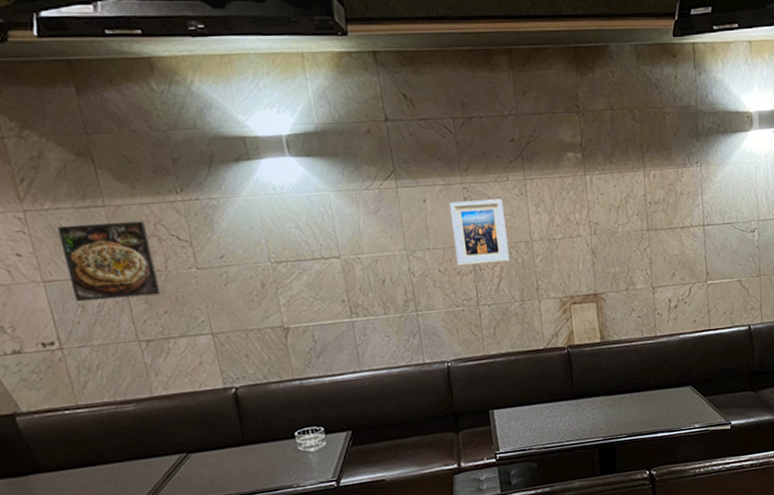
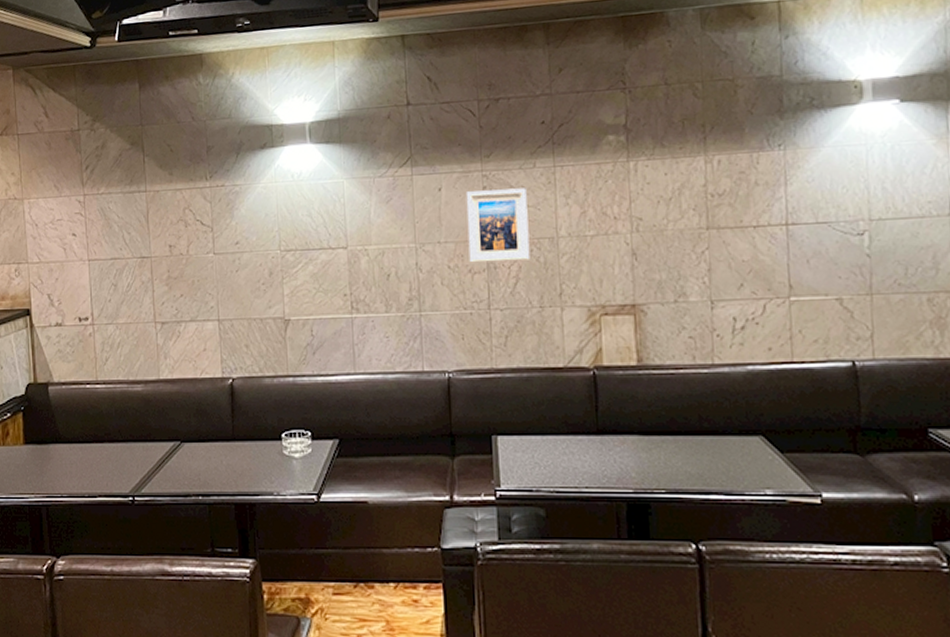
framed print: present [57,221,161,302] -> none [107,206,180,281]

